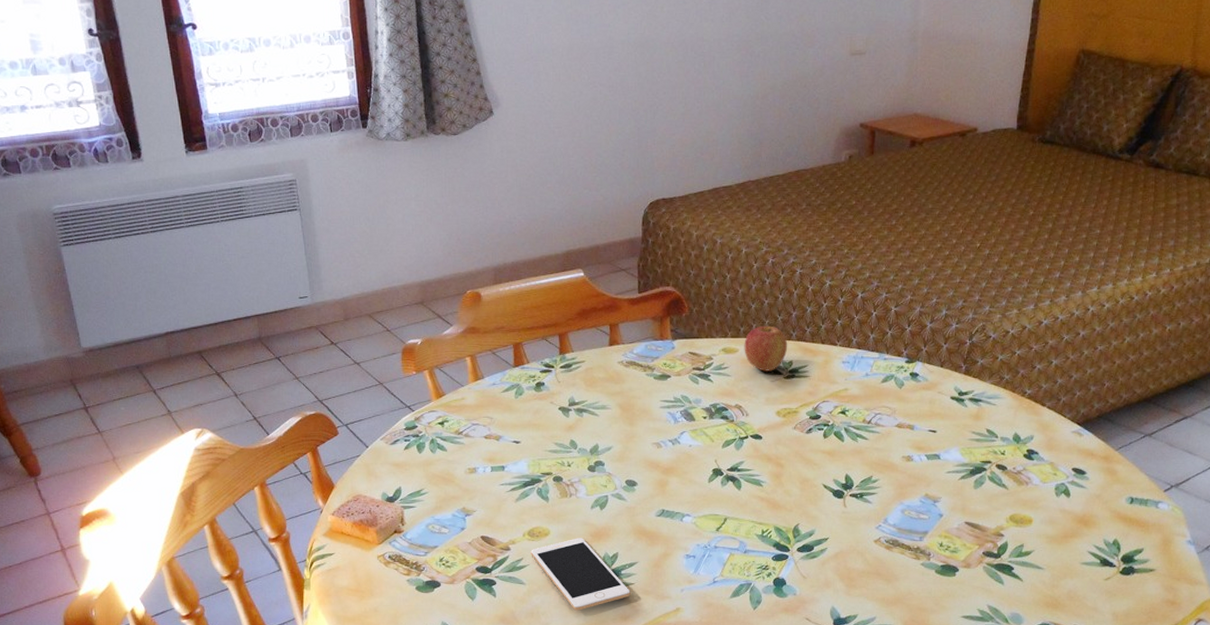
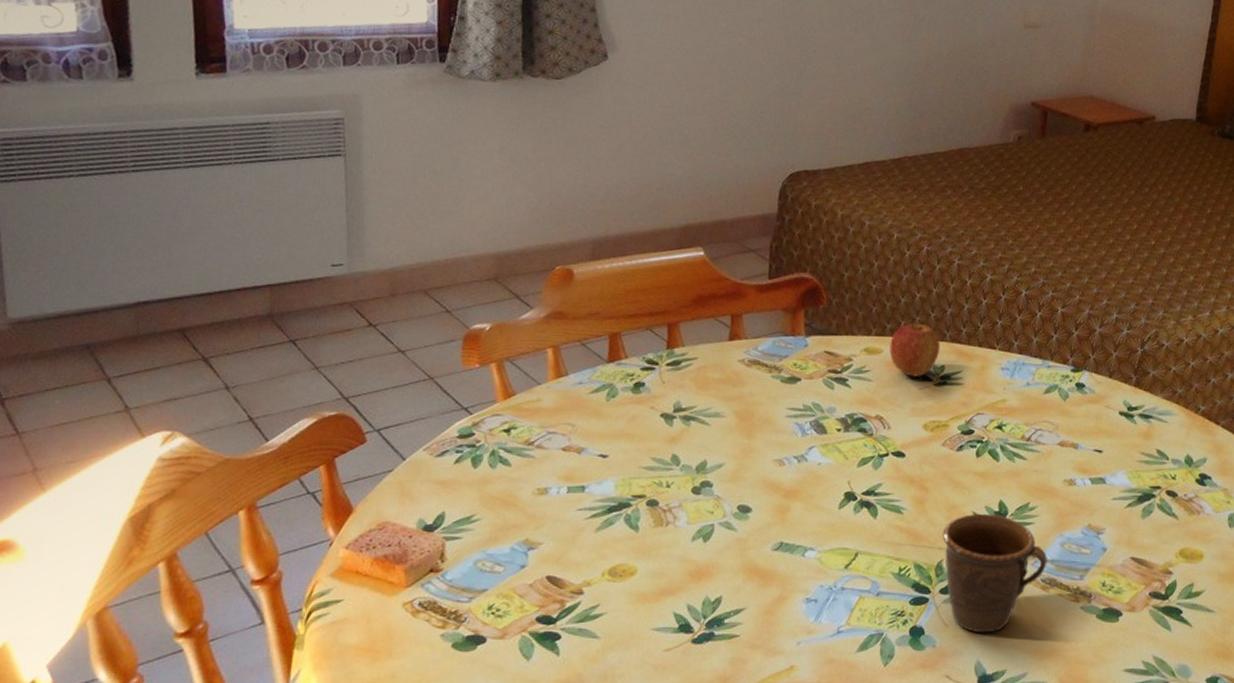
cell phone: present [531,538,631,611] -> none [610,578,734,672]
mug: none [797,485,890,584] -> present [942,513,1047,633]

